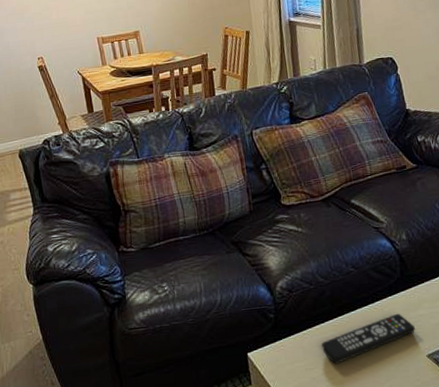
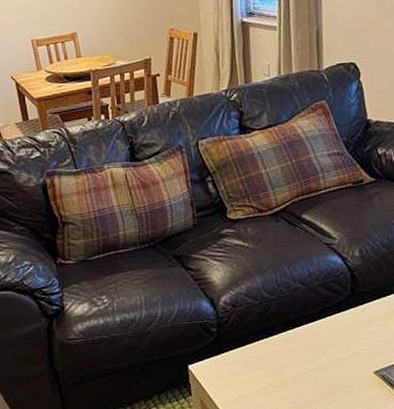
remote control: present [321,314,415,364] -> none [265,331,363,378]

